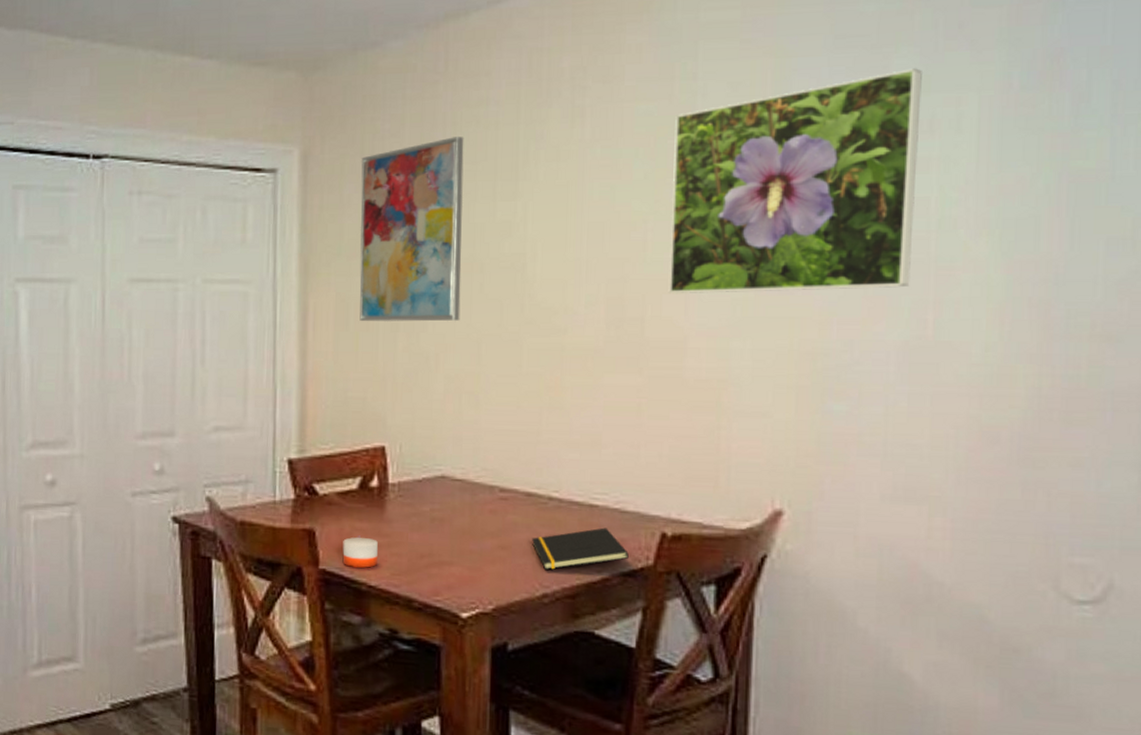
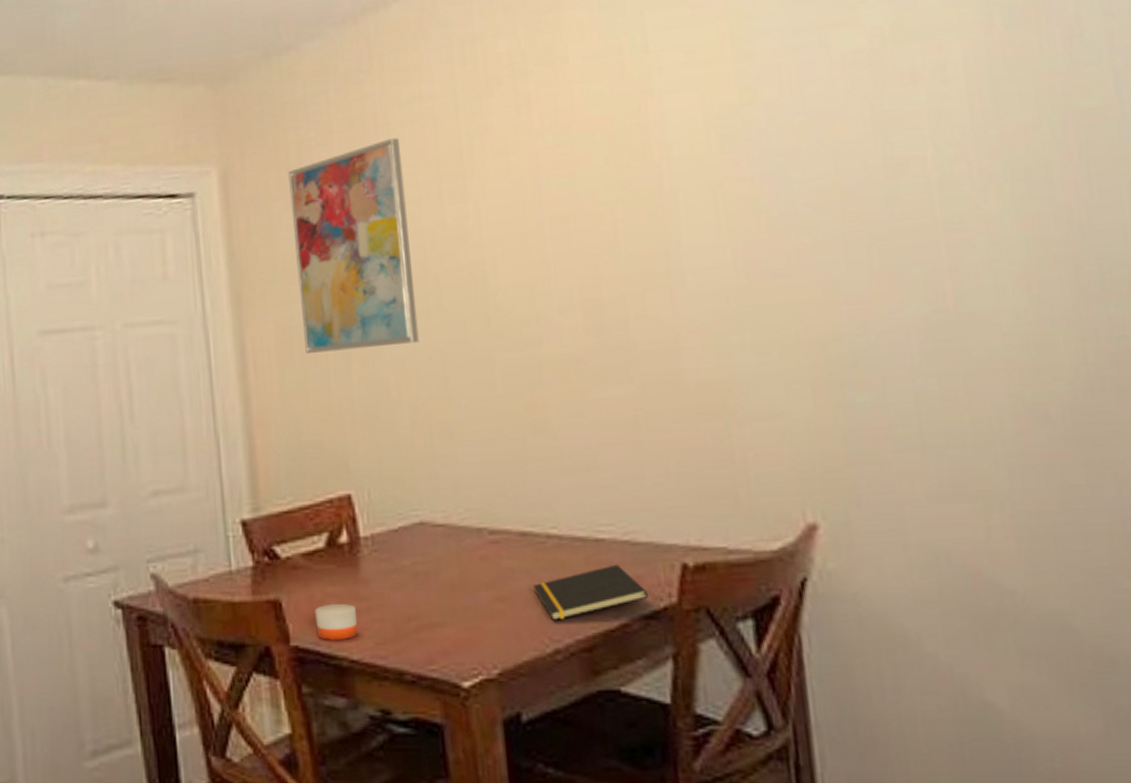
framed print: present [668,68,922,293] -> none [630,17,919,288]

